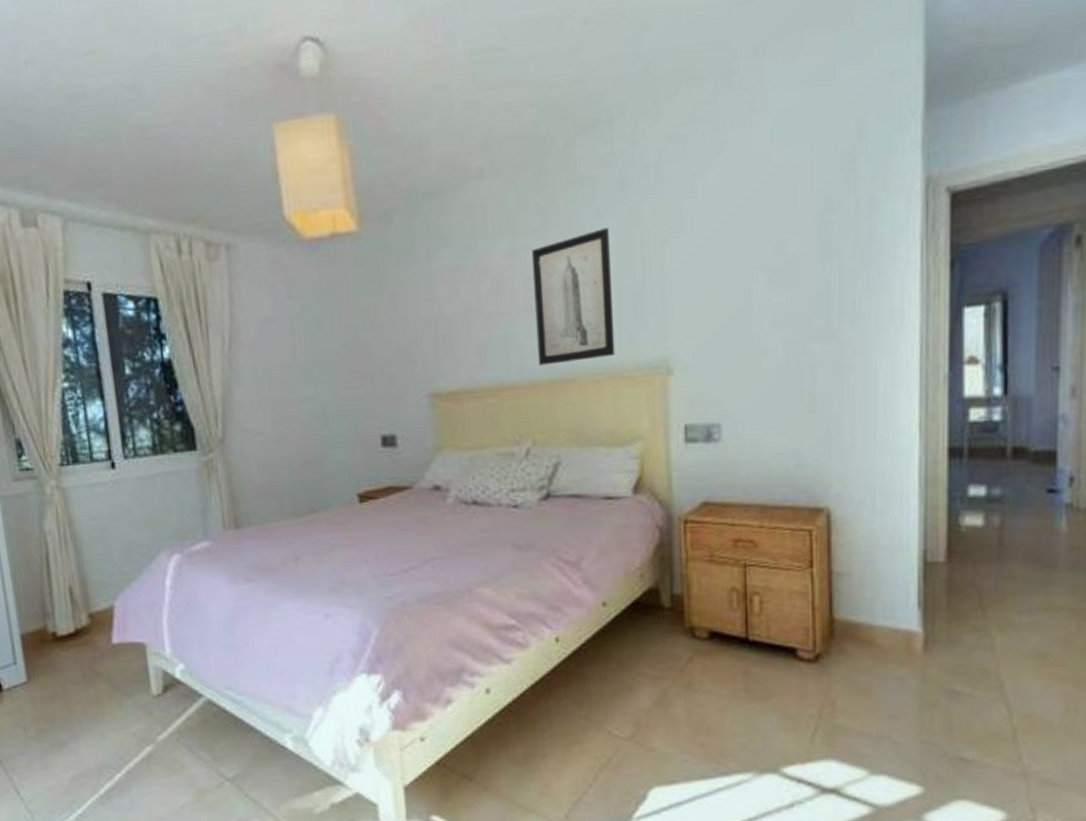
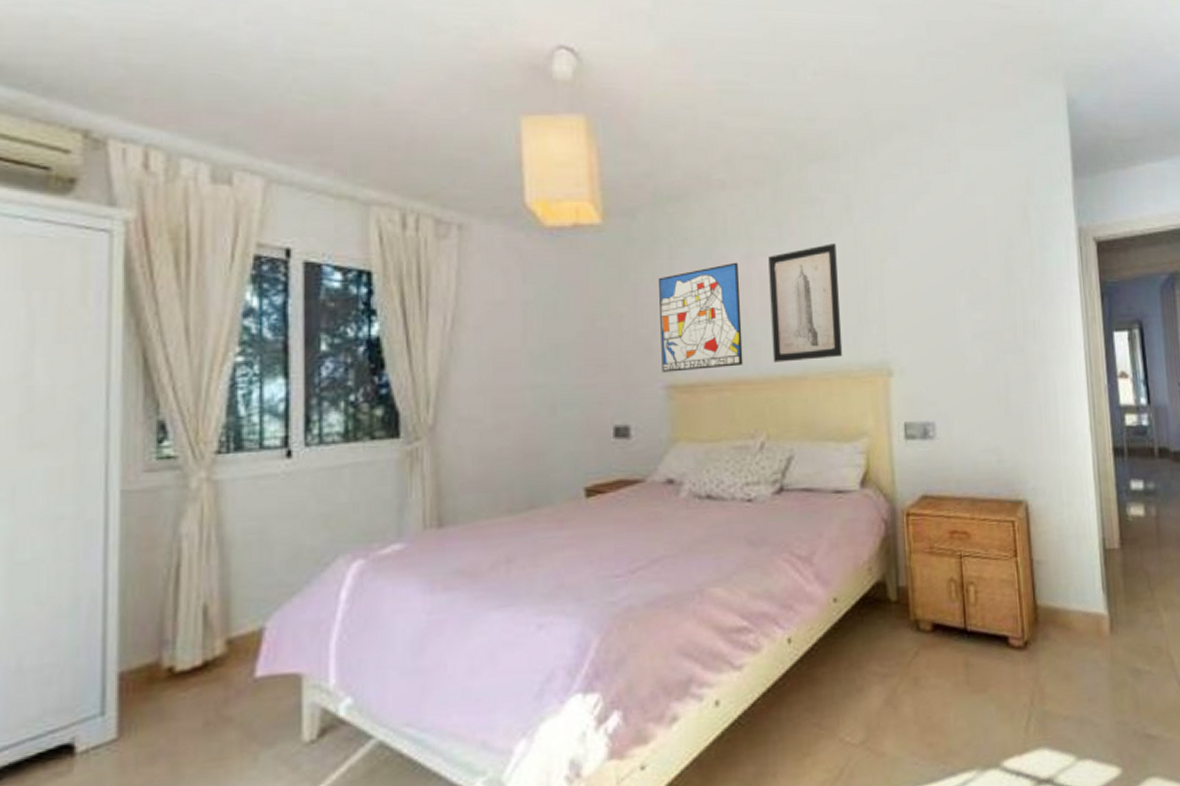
wall art: none [418,259,507,381] -> present [659,262,743,372]

